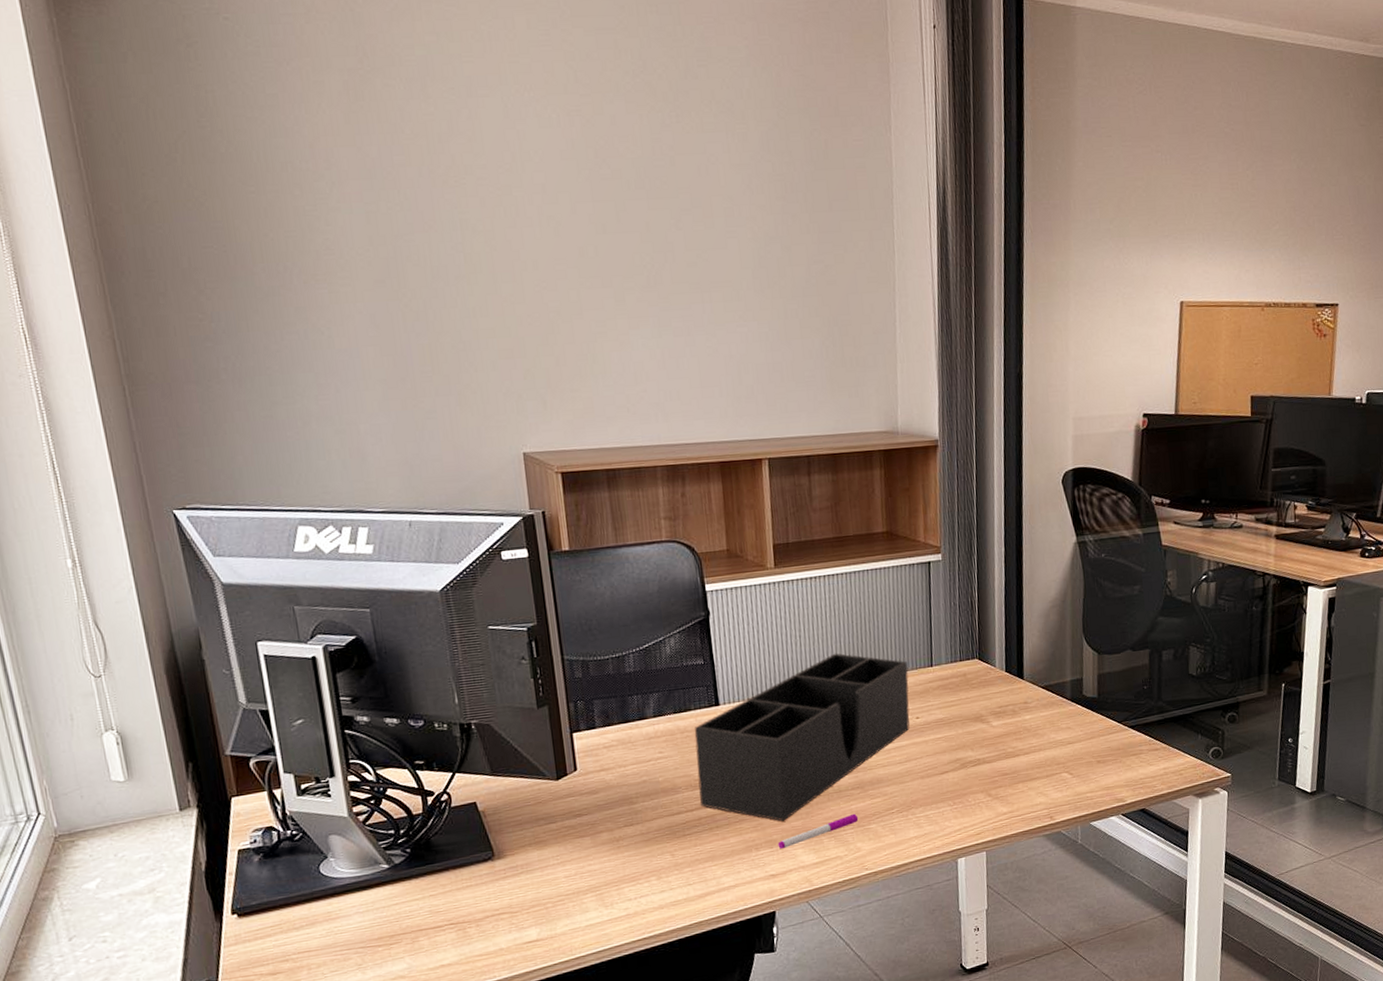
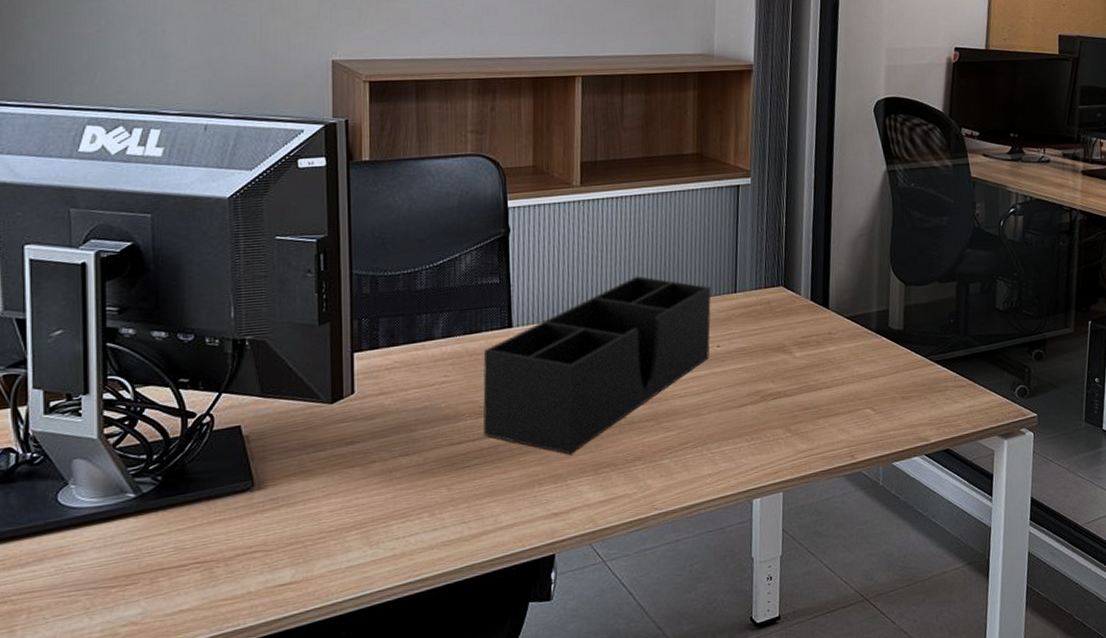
pen: present [778,813,859,850] -> none [563,447,651,485]

